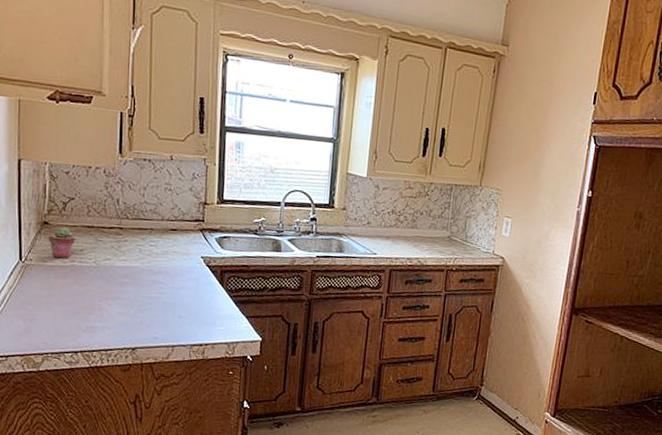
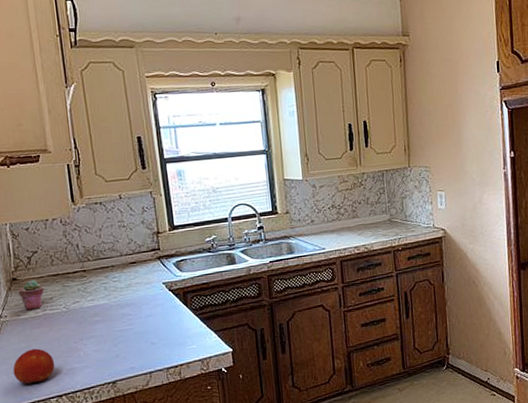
fruit: none [30,298,75,334] -> present [13,348,55,384]

